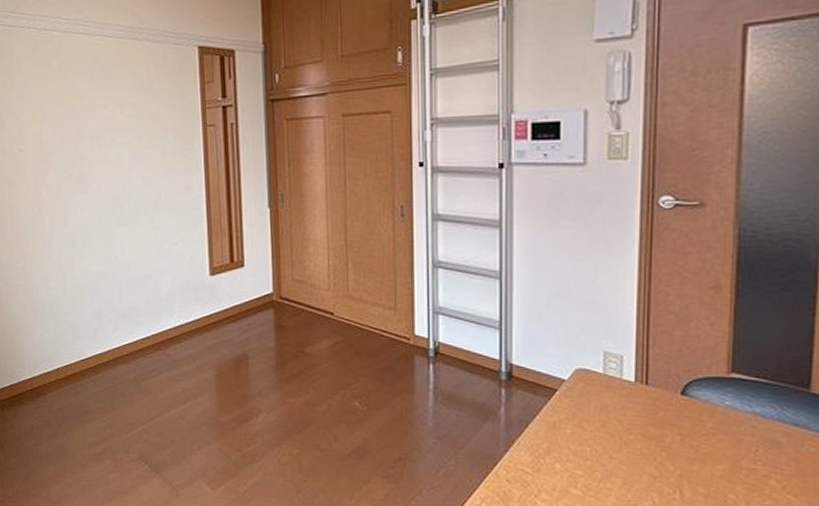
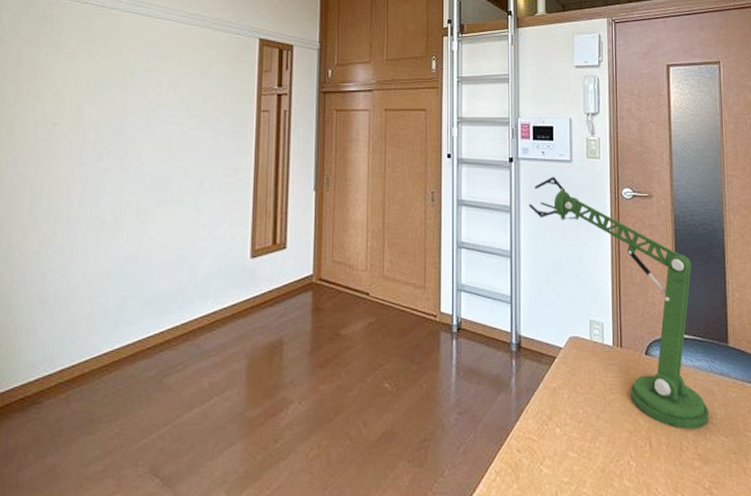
desk lamp: none [524,184,771,483] -> present [528,176,709,430]

